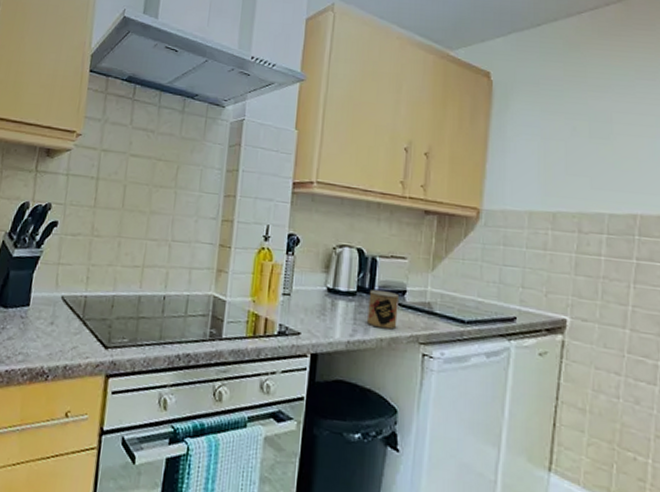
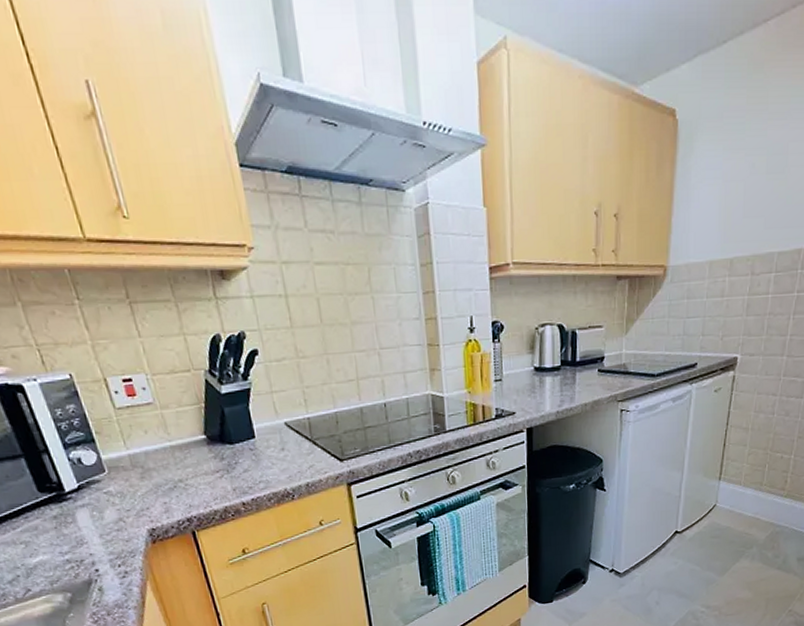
tin can: present [366,290,400,330] -> none [571,360,599,395]

